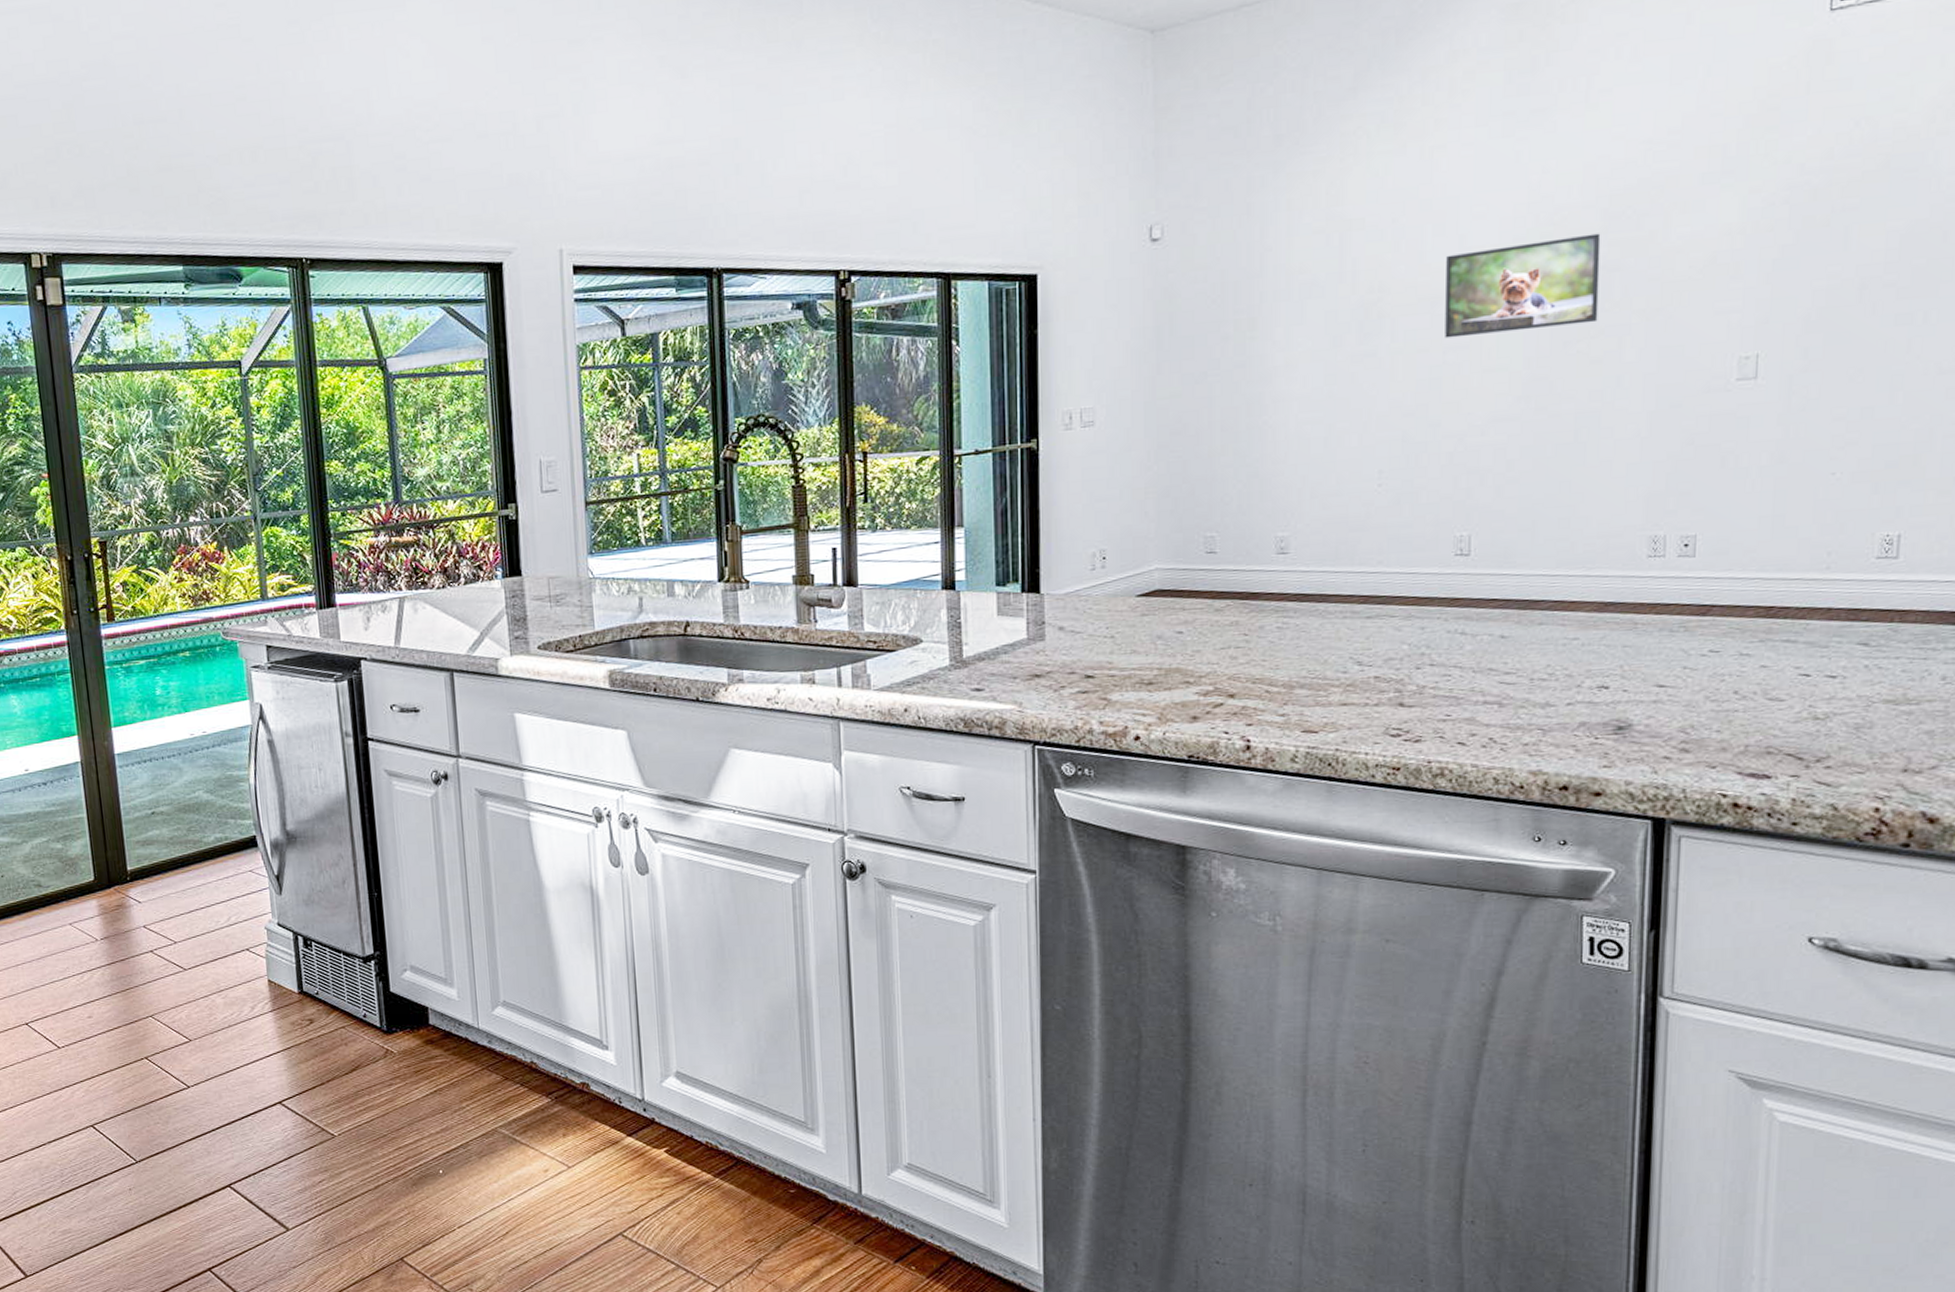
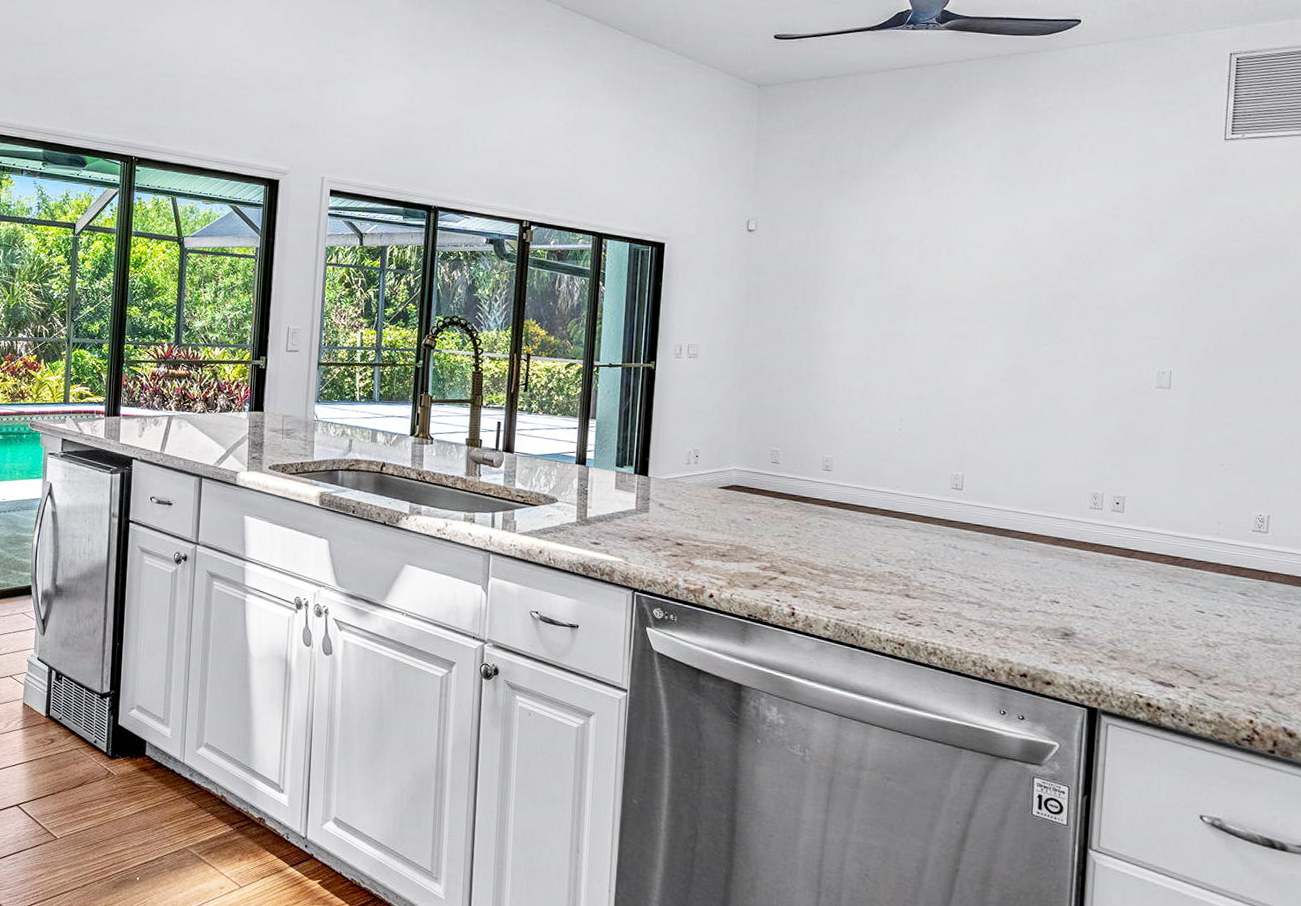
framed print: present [1445,233,1601,339] -> none [952,269,1064,333]

